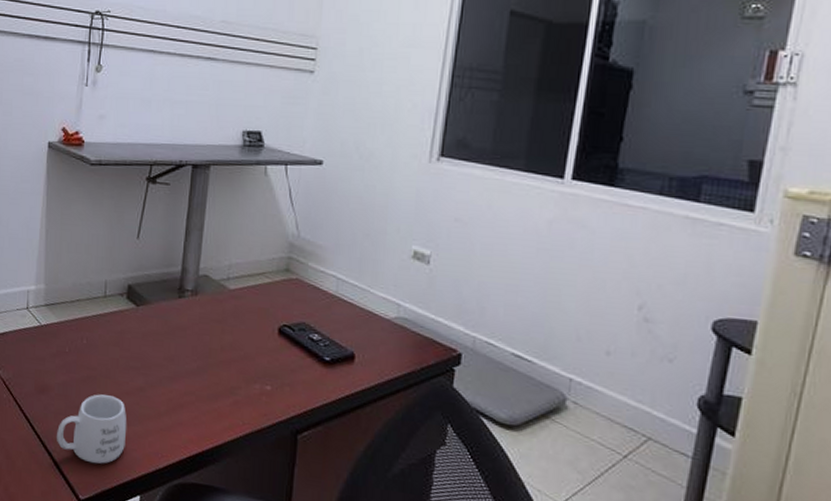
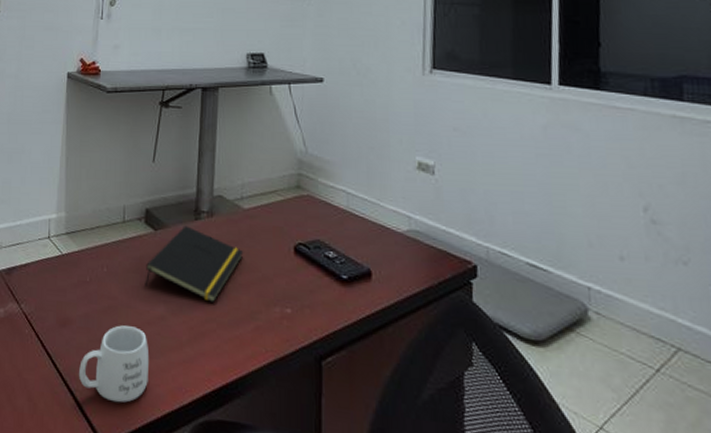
notepad: none [125,303,227,378] -> present [145,225,244,304]

